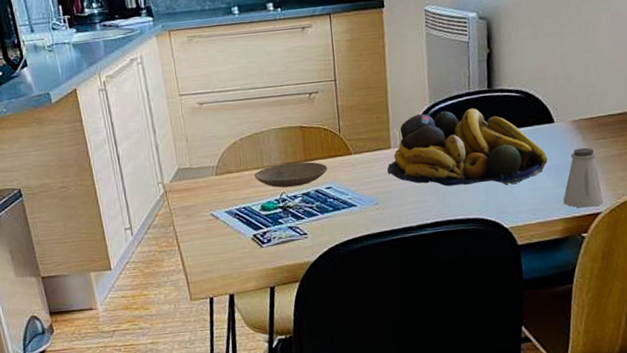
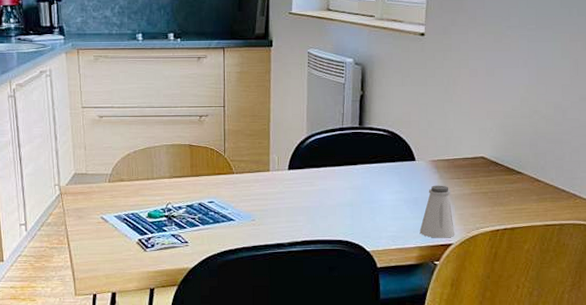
plate: present [254,161,328,188] -> none [144,176,212,199]
fruit bowl: present [387,108,548,187] -> none [264,142,408,212]

